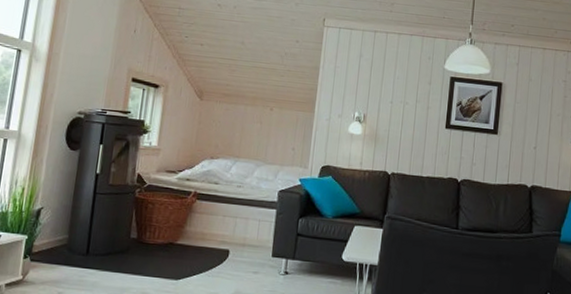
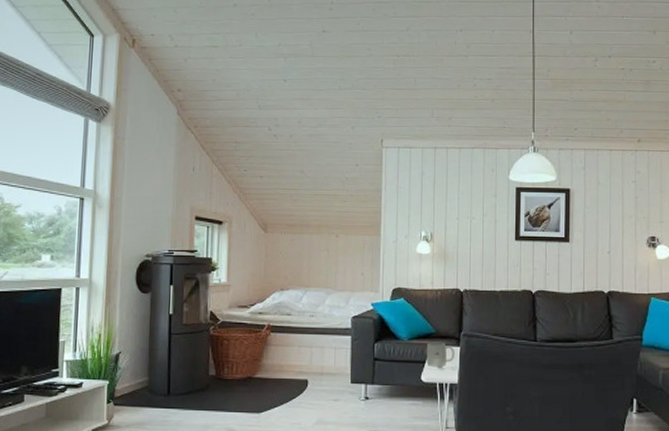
mug: none [348,221,377,249] -> present [426,341,454,368]

